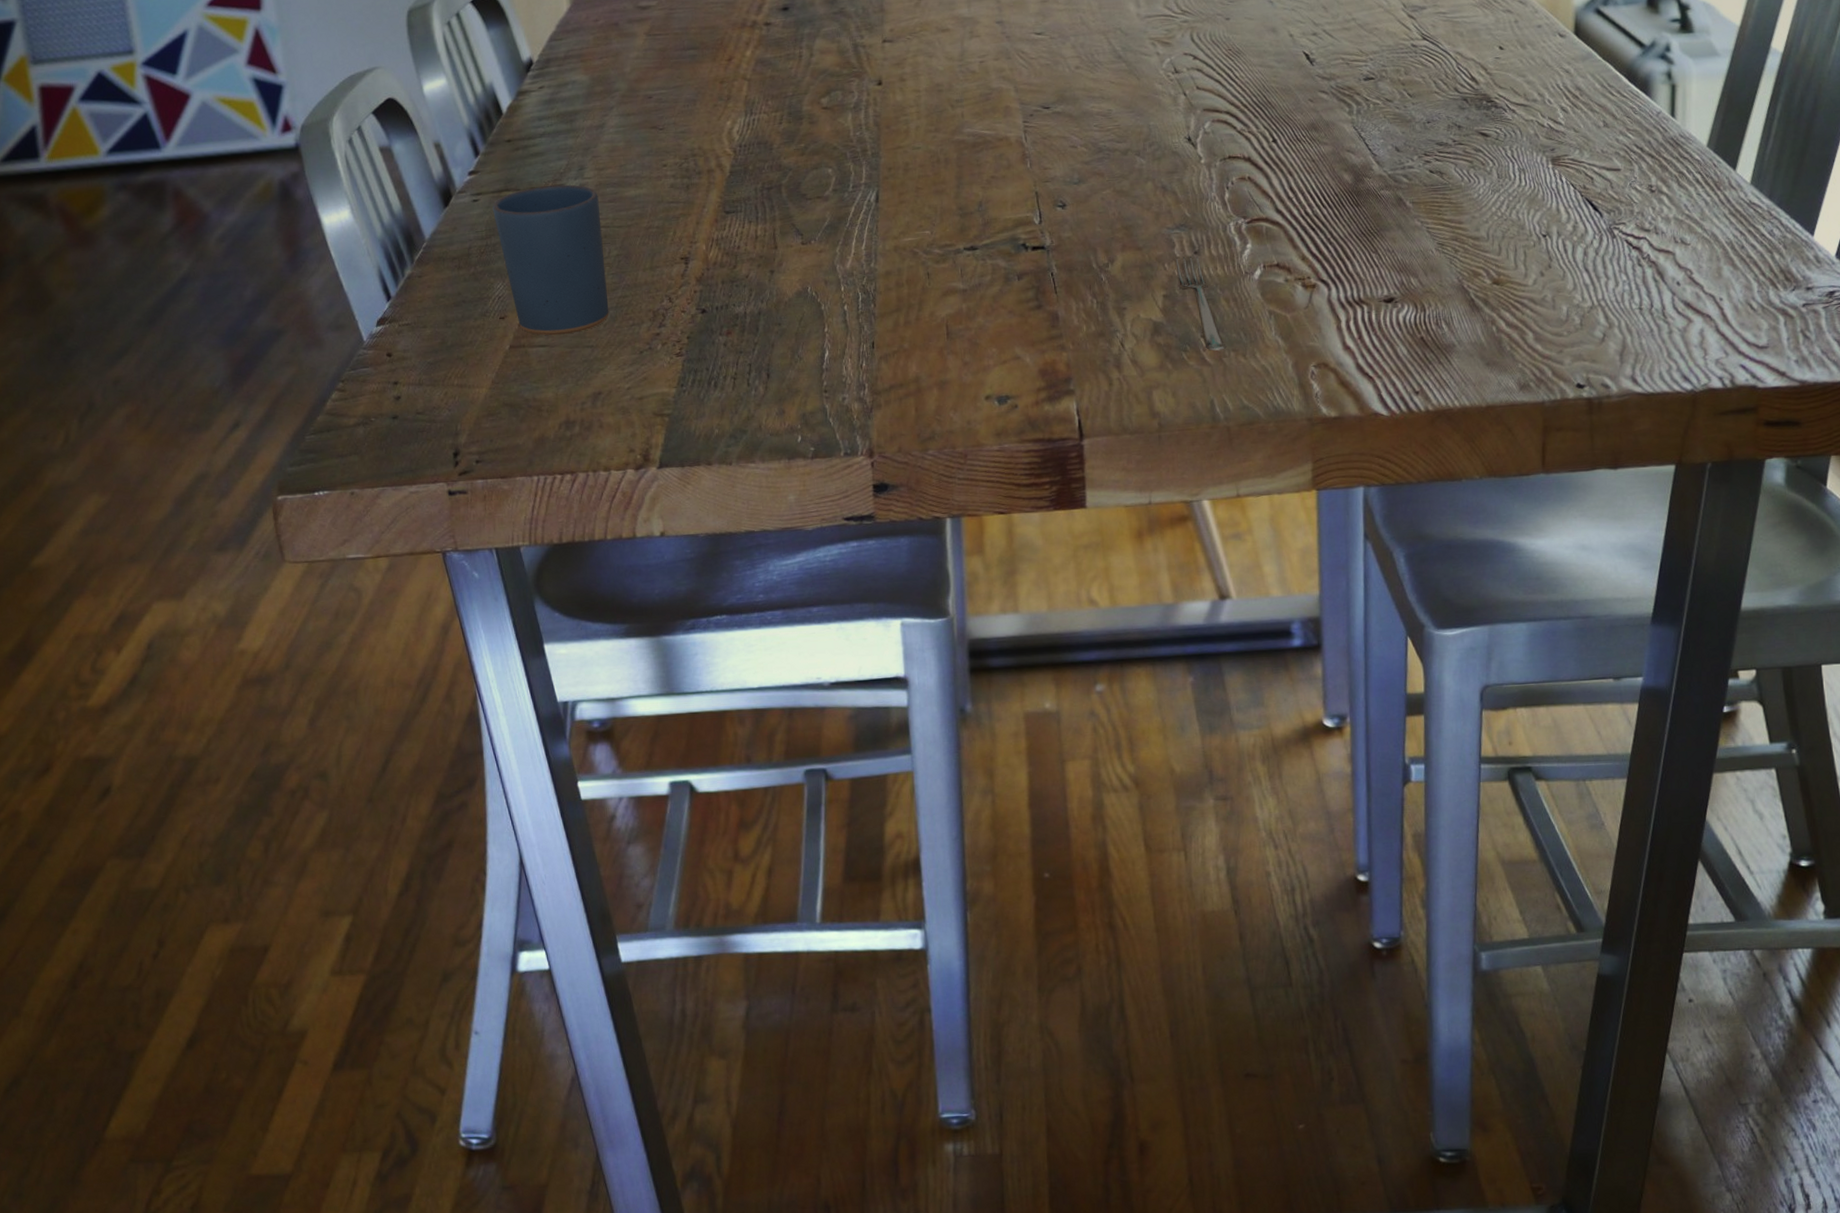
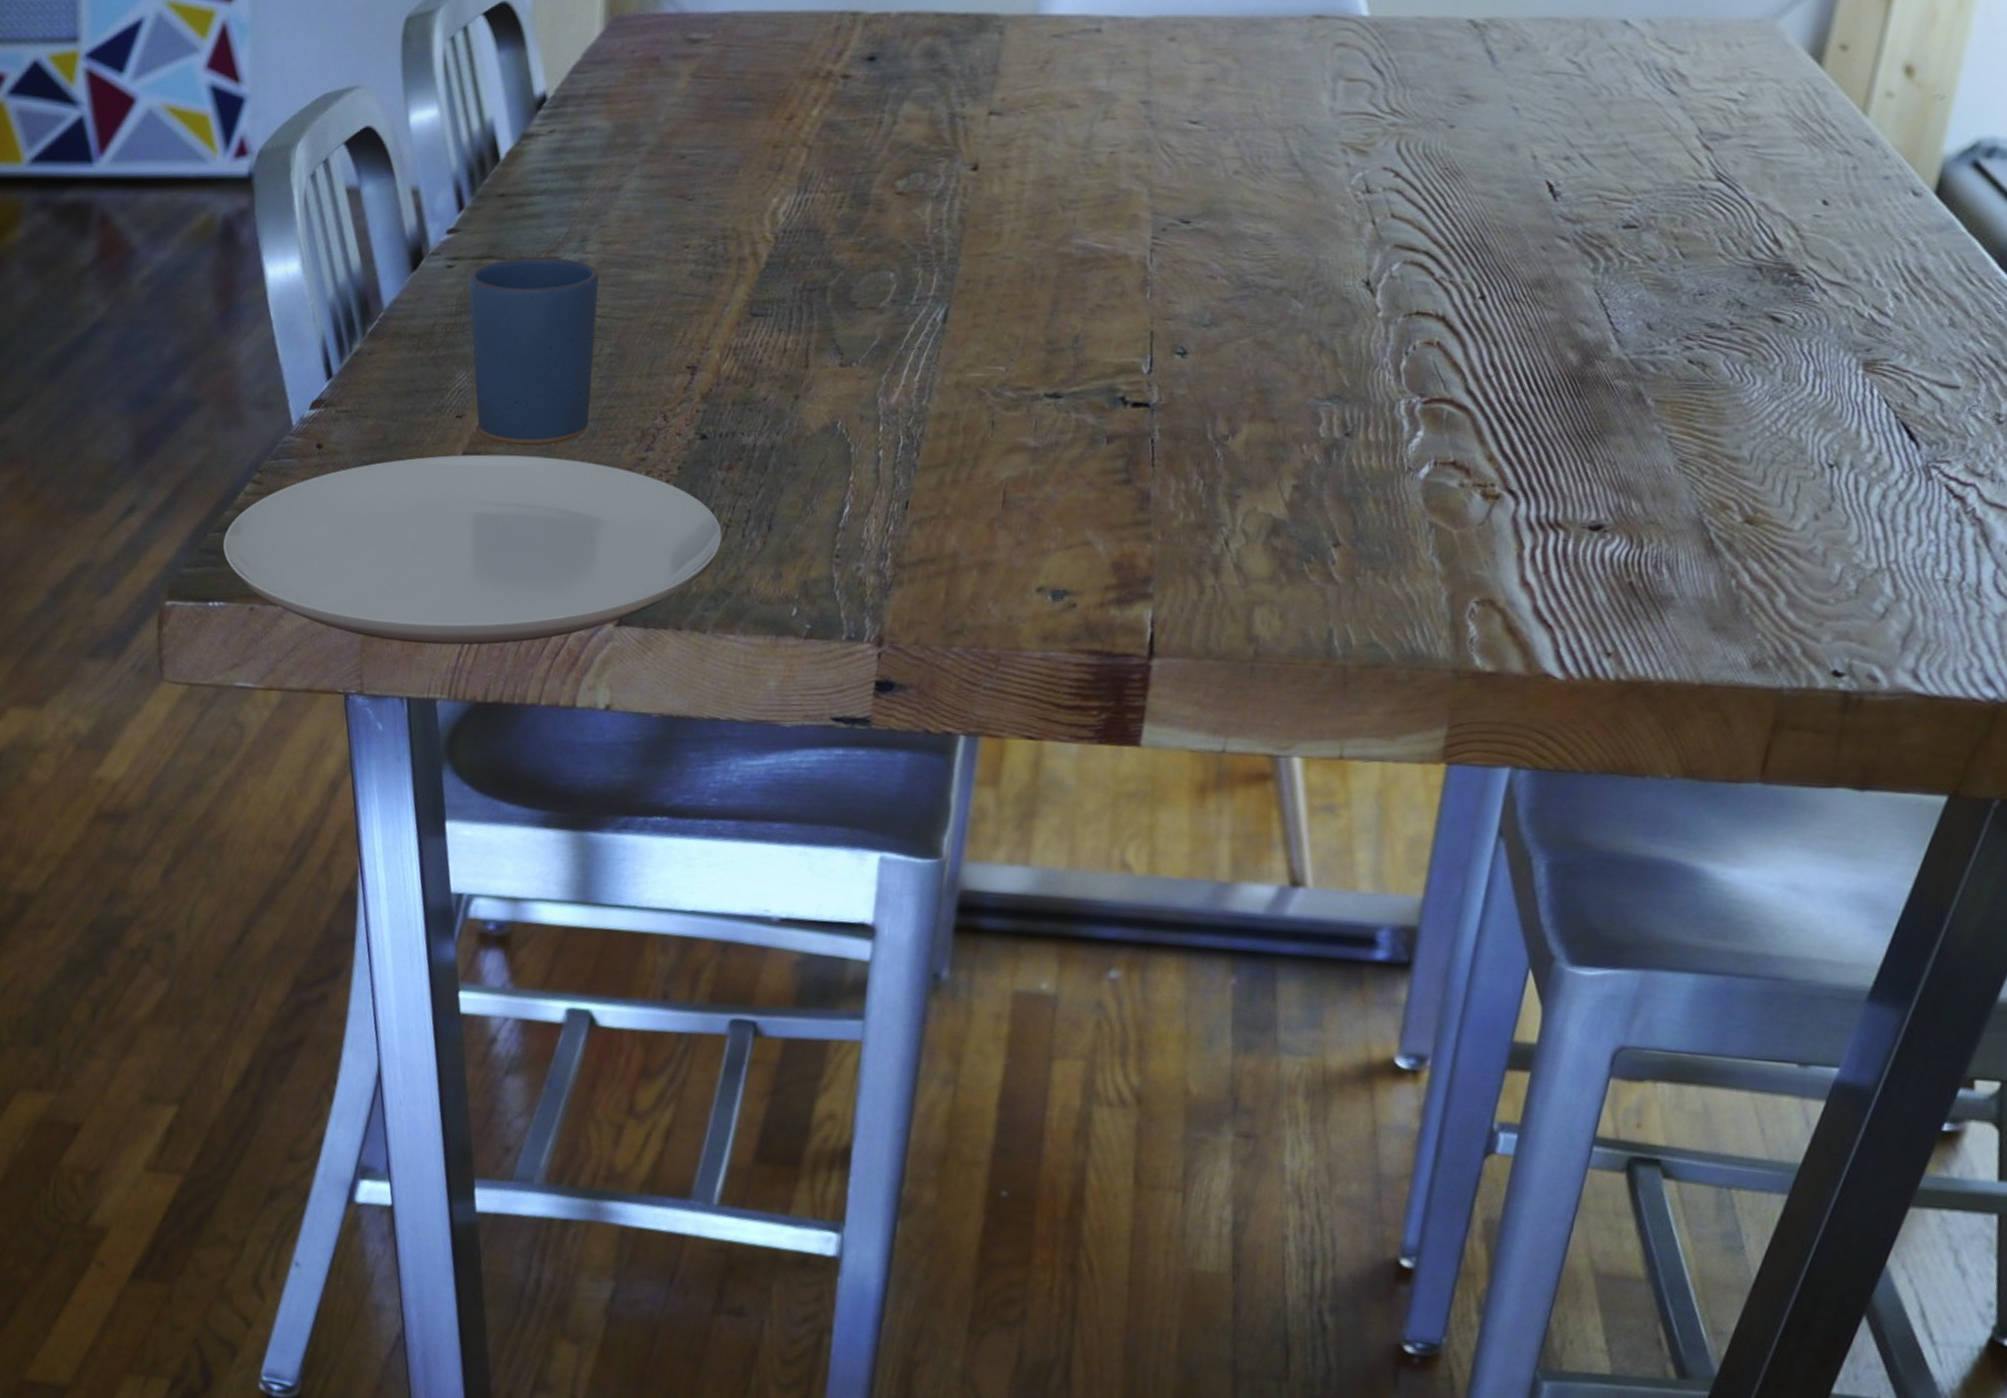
plate: none [319,341,732,504] -> present [223,454,723,645]
fork: present [1175,256,1227,352] -> none [1316,438,1364,568]

